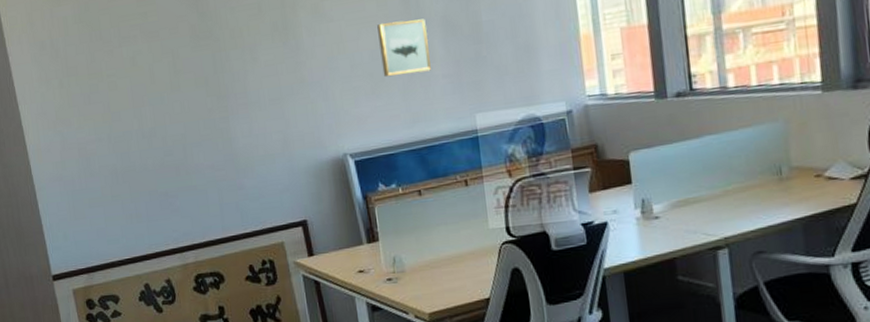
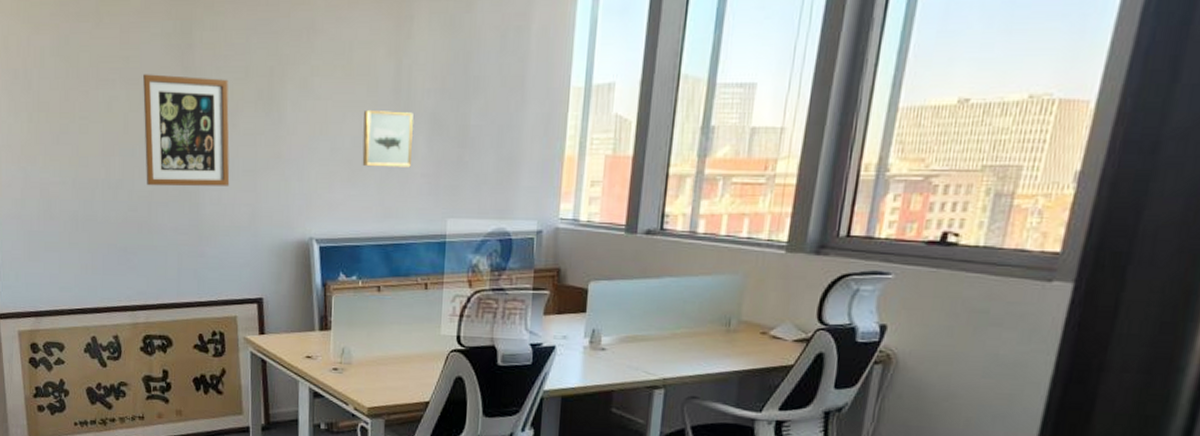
wall art: none [162,17,259,130] -> present [143,74,230,186]

